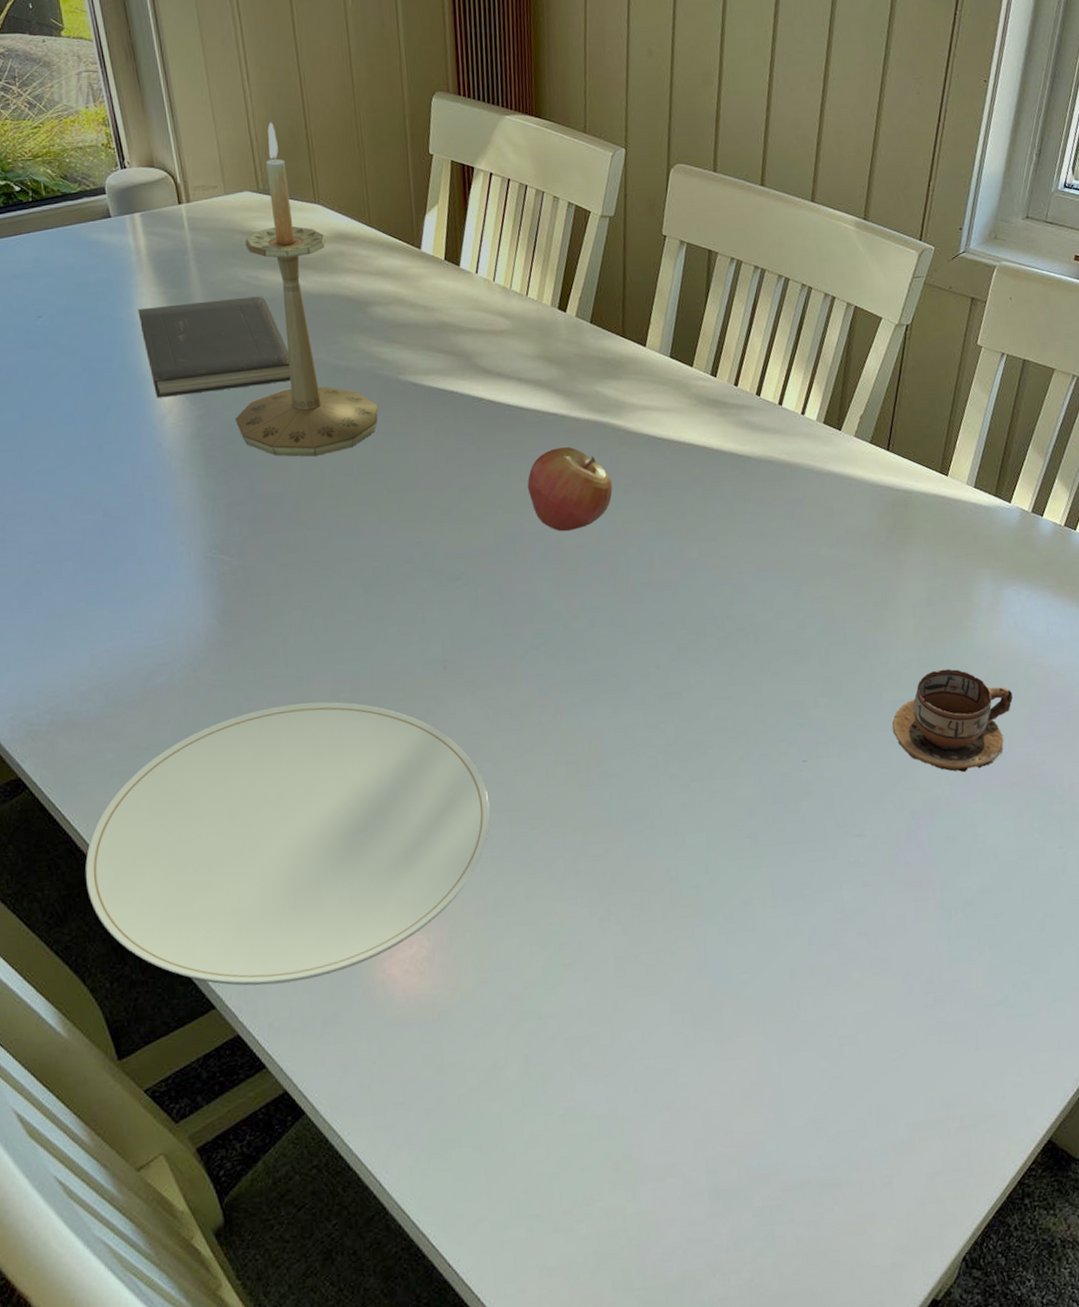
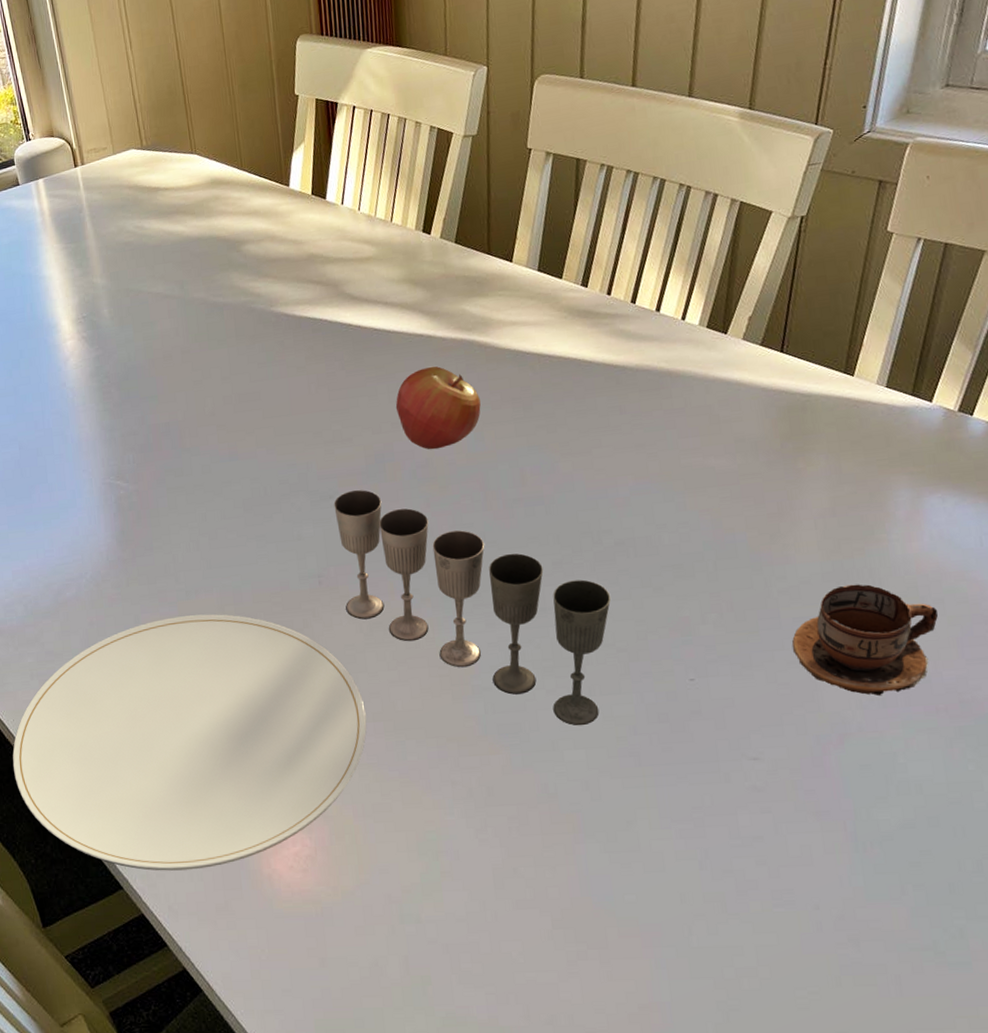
hardcover book: present [138,296,291,398] -> none [43,243,174,343]
candlestick: present [234,123,379,457] -> none [126,84,254,389]
wine glass: none [461,571,733,810] -> present [334,490,611,726]

